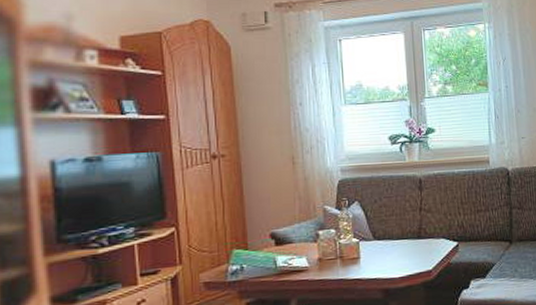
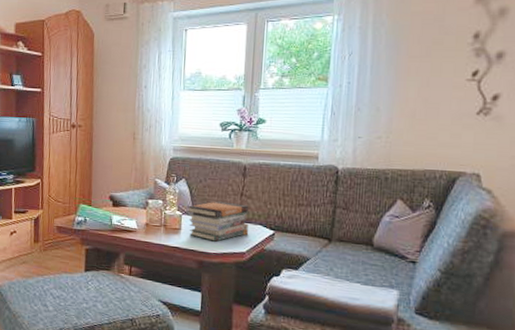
book stack: none [363,219,433,265] -> present [186,201,250,242]

